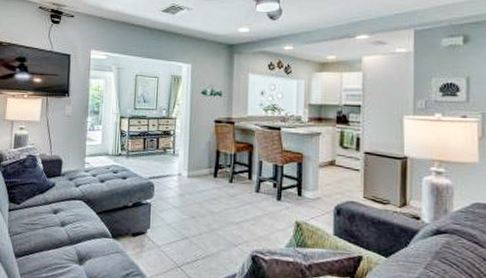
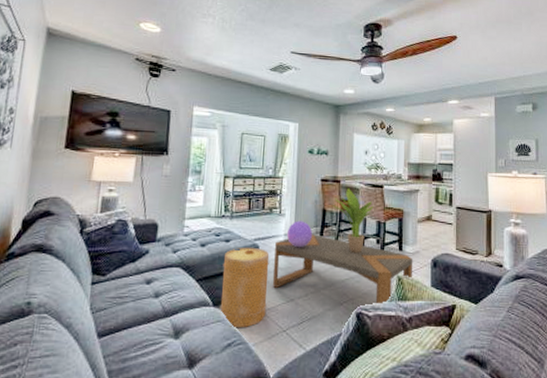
basket: none [118,185,164,261] -> present [220,248,270,328]
coffee table: none [168,175,314,250] -> present [273,234,413,306]
decorative sphere: none [180,161,207,188] -> present [286,221,313,248]
potted plant: none [227,130,269,197] -> present [333,188,373,254]

